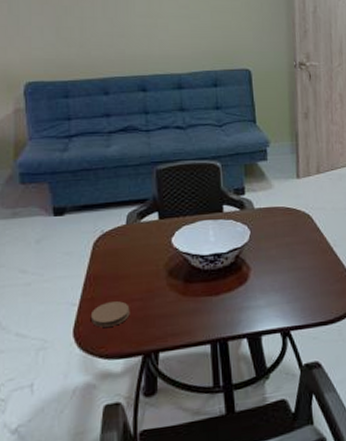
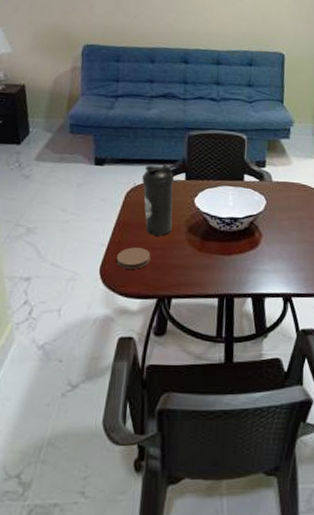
water bottle: none [110,205,150,286] -> present [142,165,175,236]

